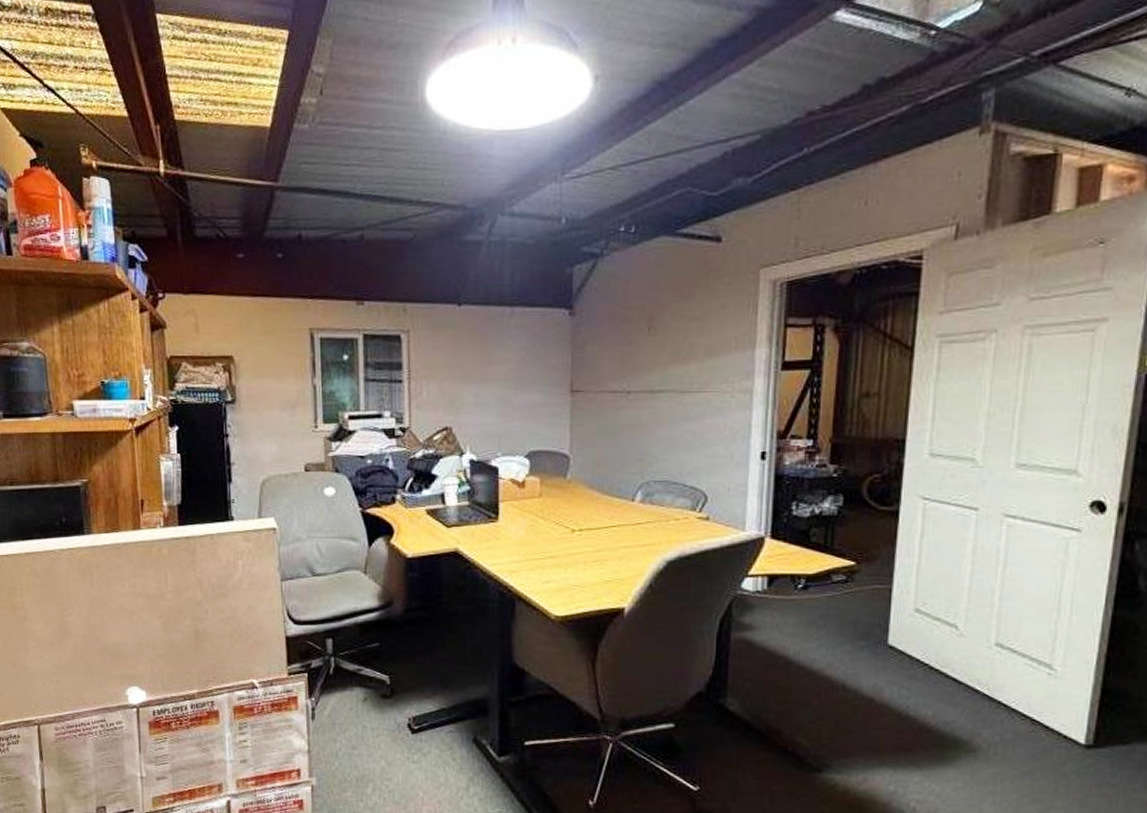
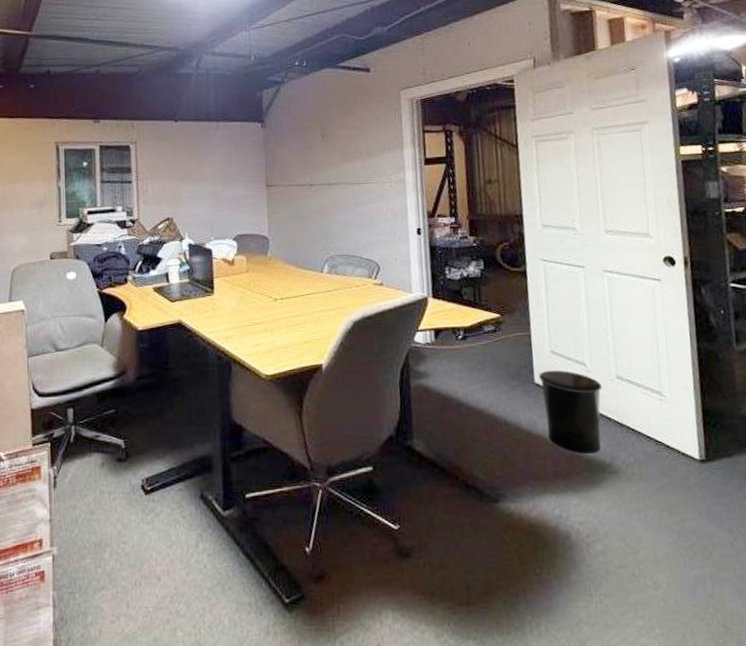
waste bin: none [894,631,975,728] -> present [539,370,603,454]

